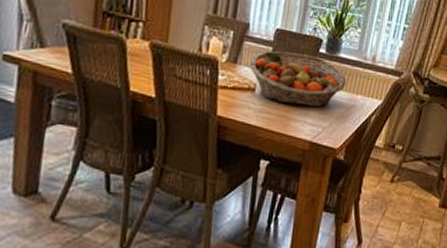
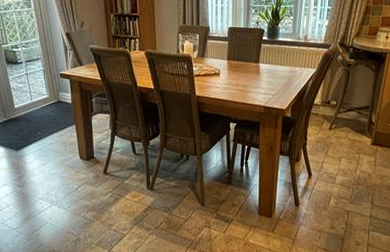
fruit basket: present [249,50,347,107] -> none [213,43,287,81]

